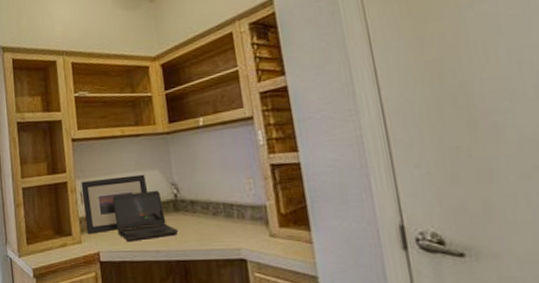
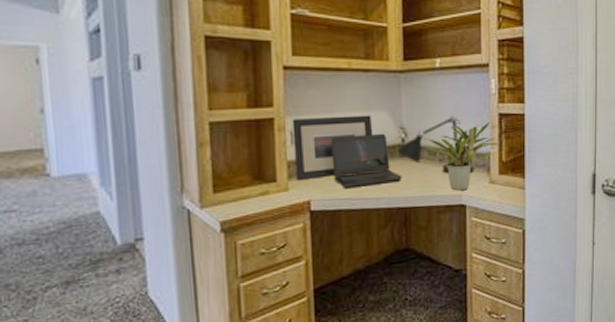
desk lamp: none [171,168,253,228] -> present [397,114,476,174]
potted plant: none [195,173,279,245] -> present [424,122,502,191]

